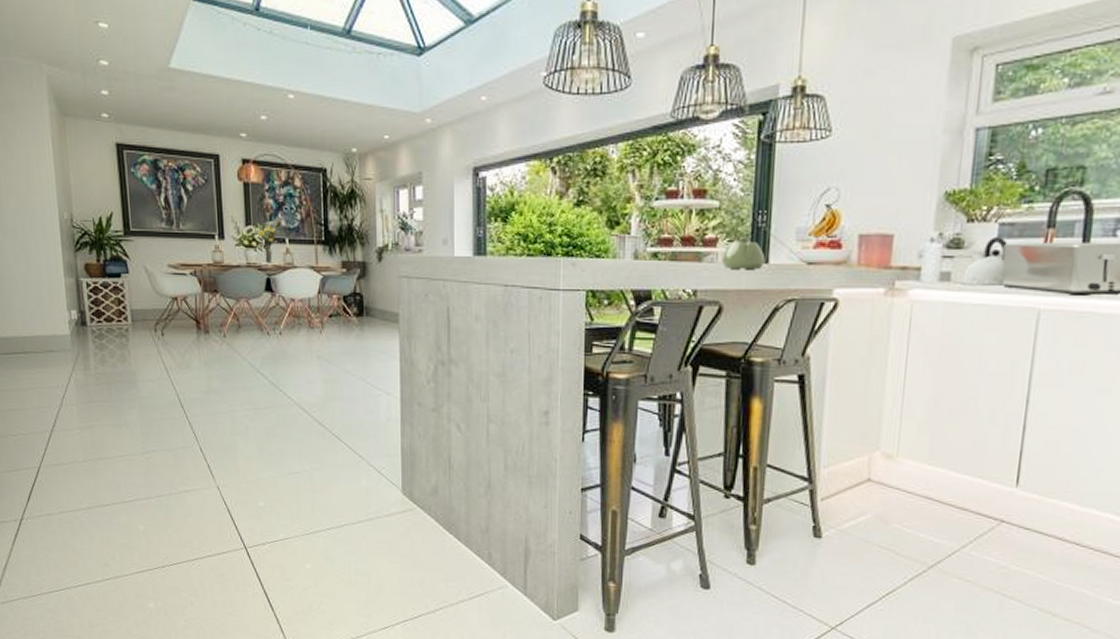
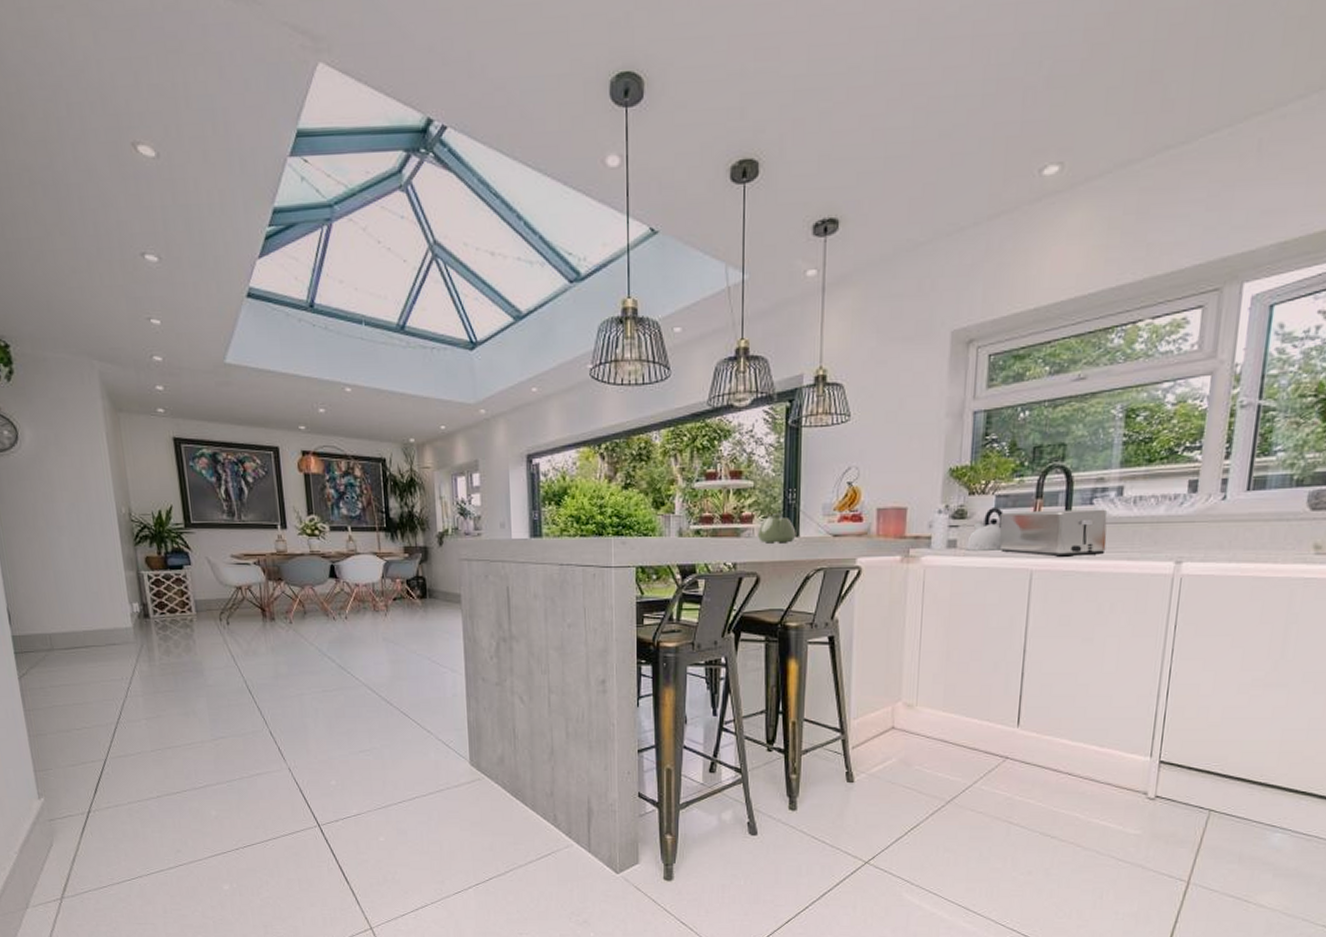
bouquet: present [250,217,282,265] -> none [312,506,344,552]

